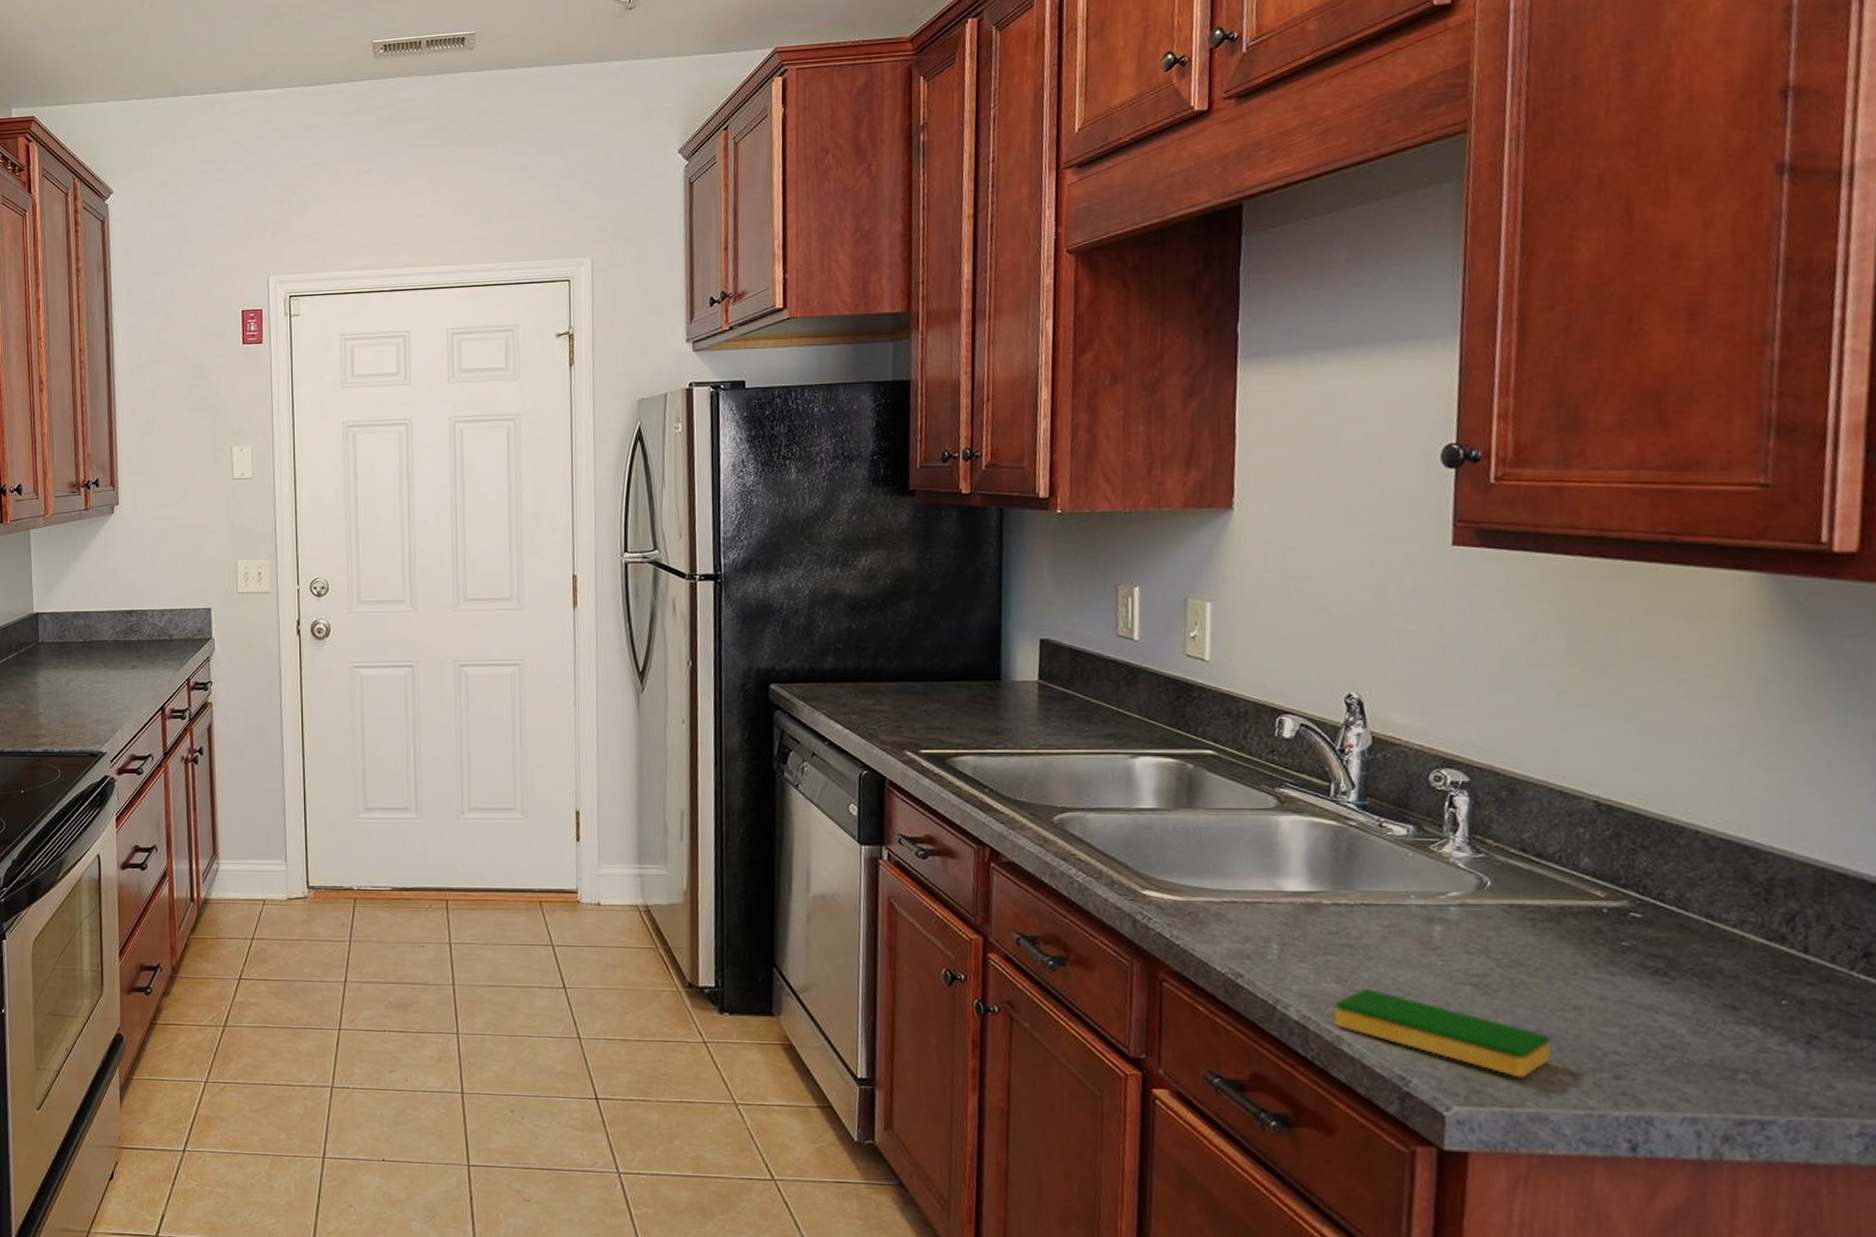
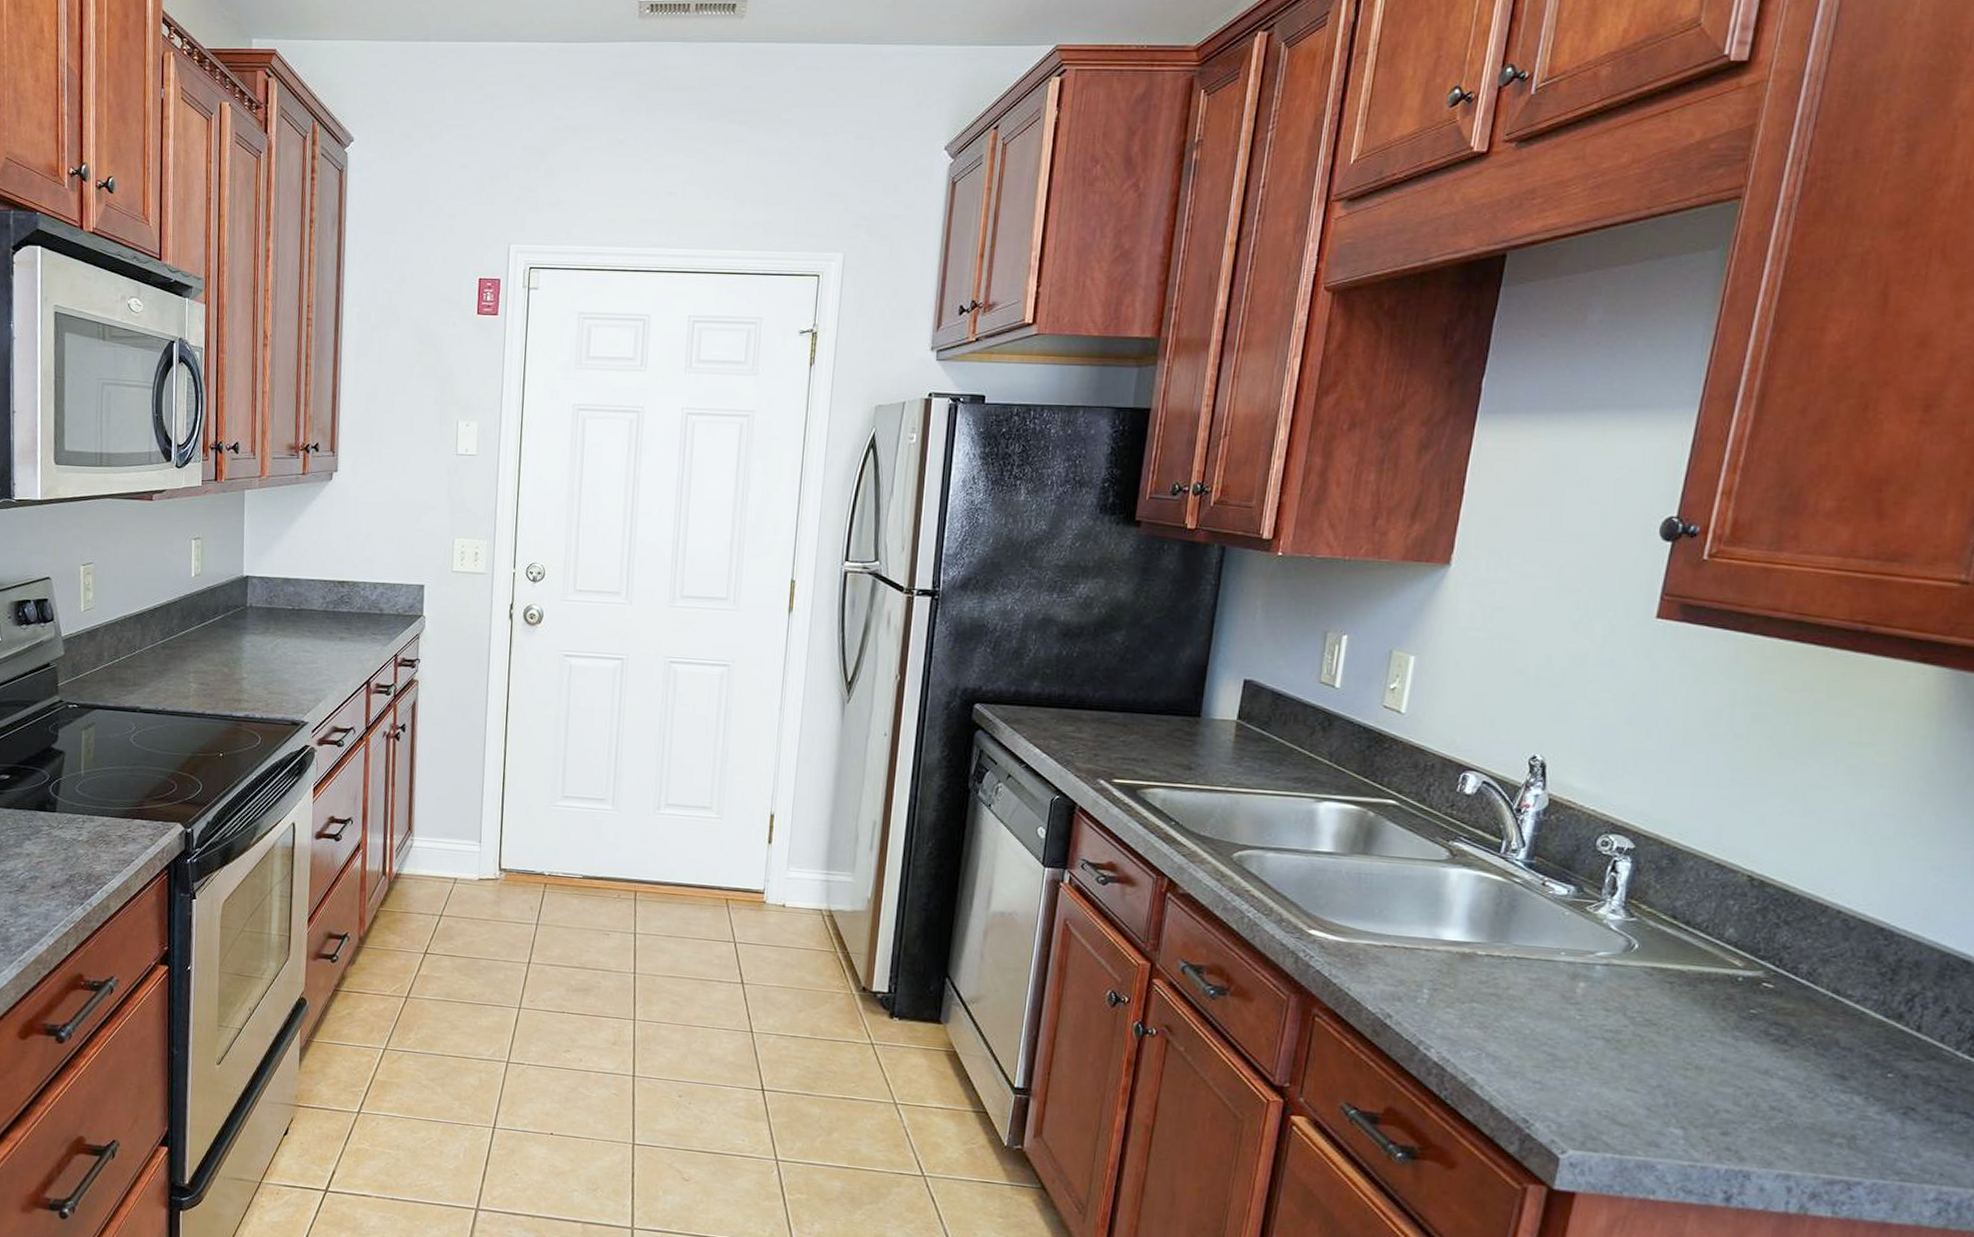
dish sponge: present [1334,989,1552,1078] -> none [1470,1036,1670,1128]

